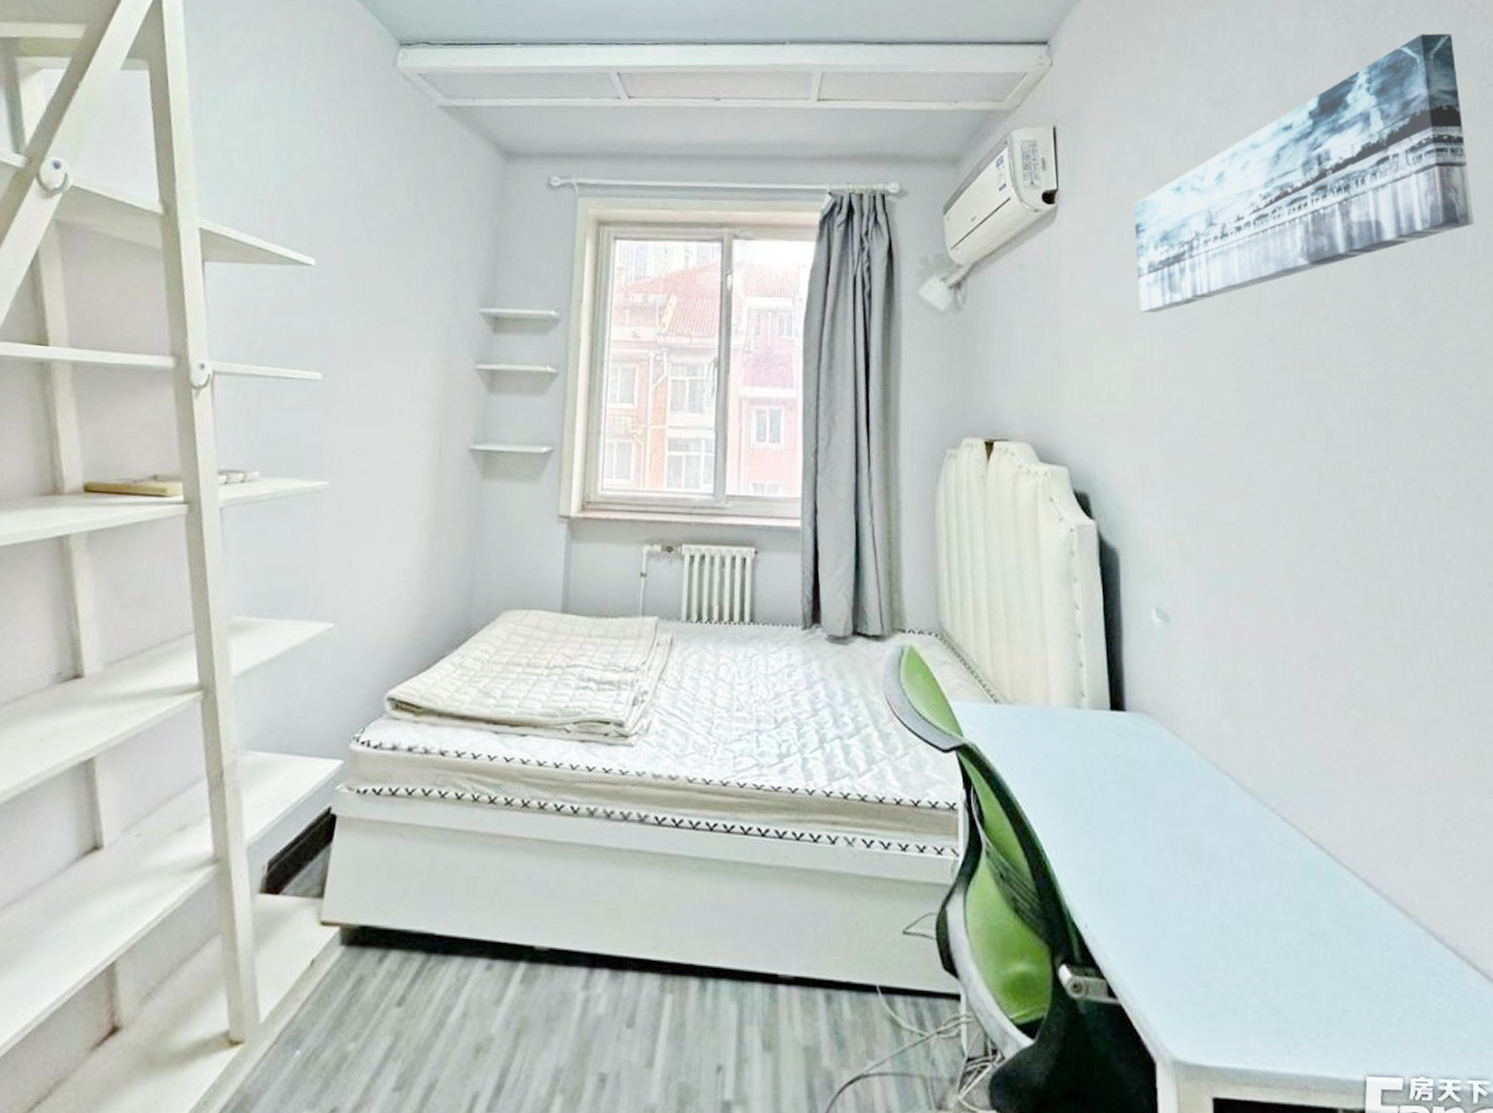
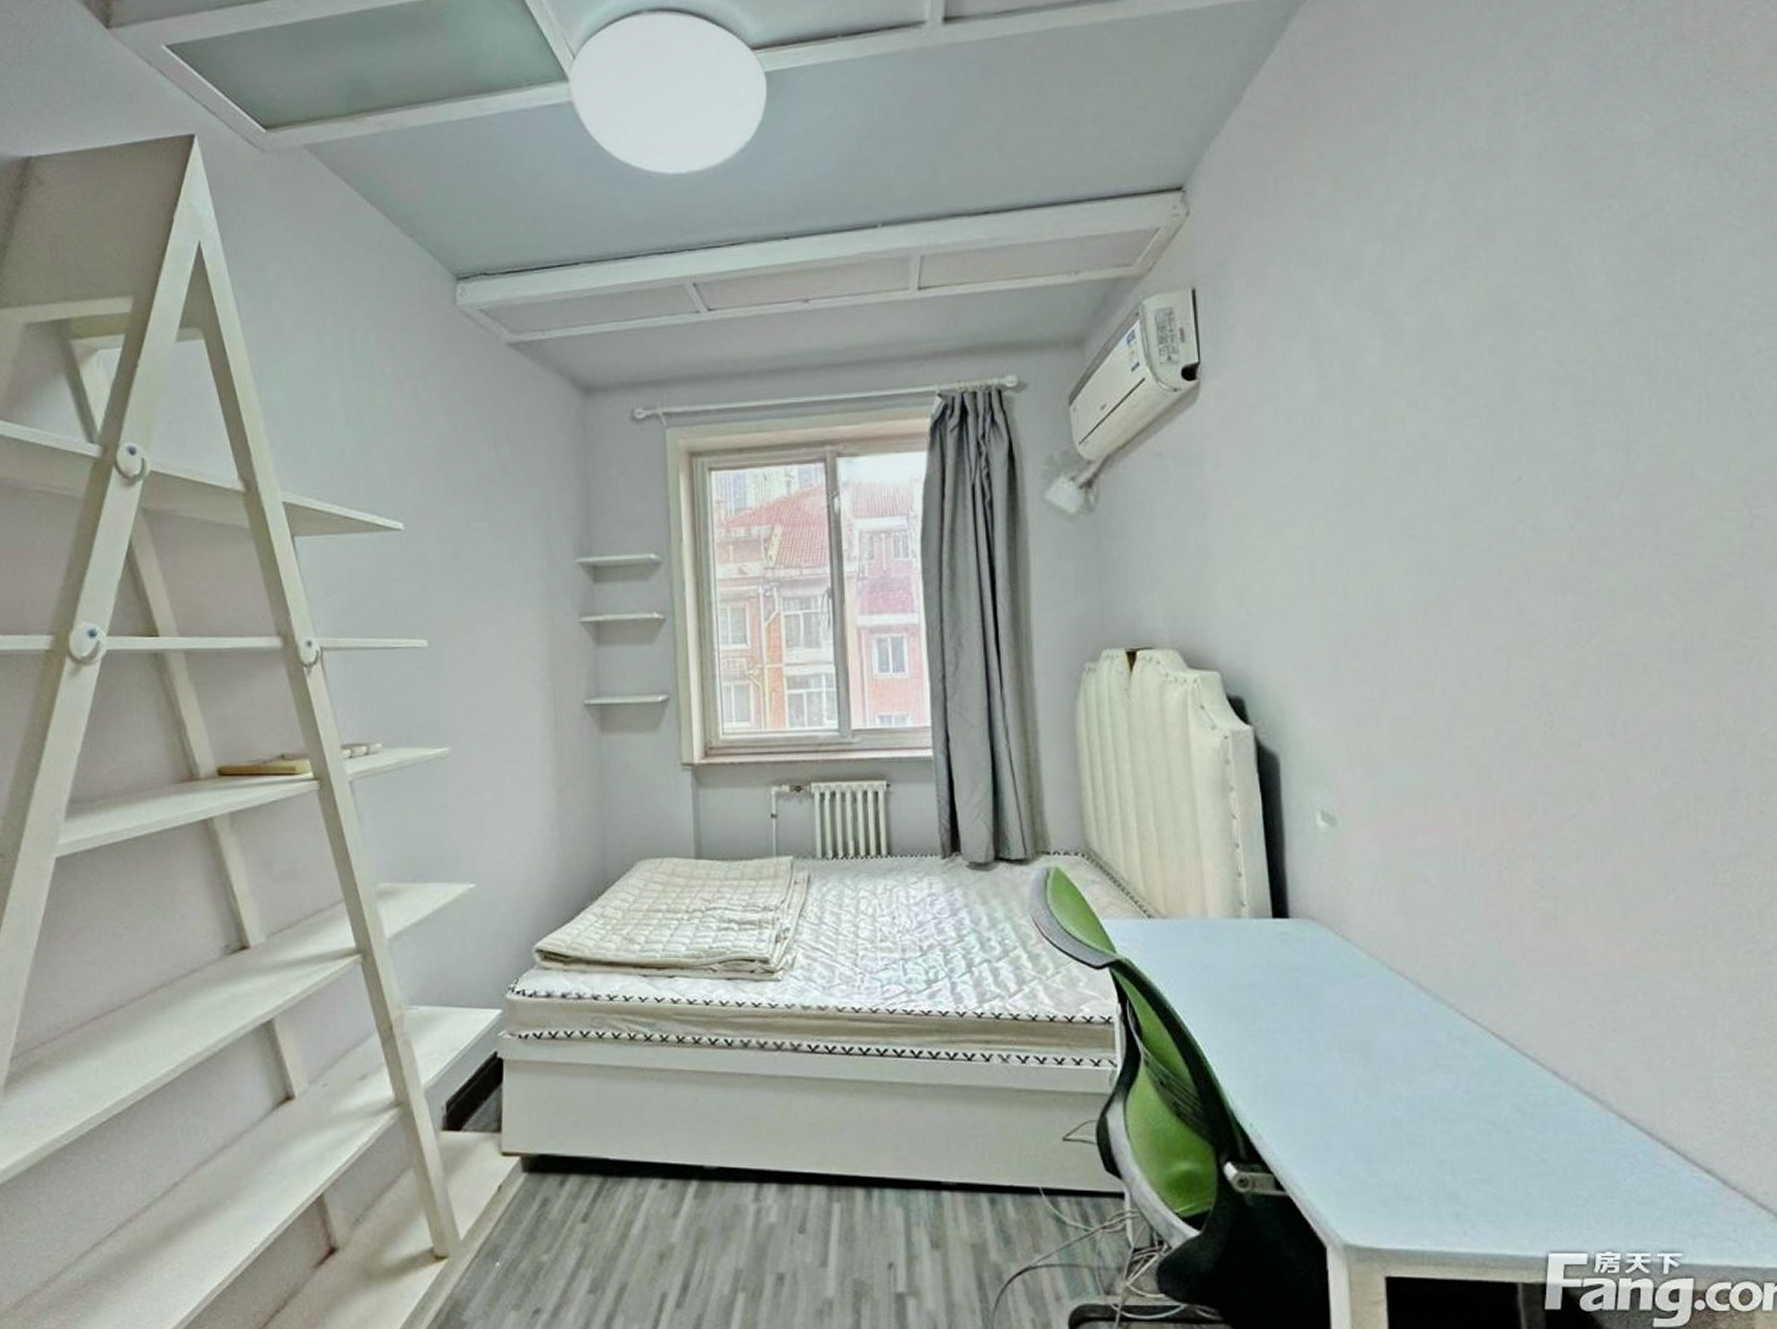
wall art: present [1133,33,1474,313] -> none [1289,114,1706,495]

